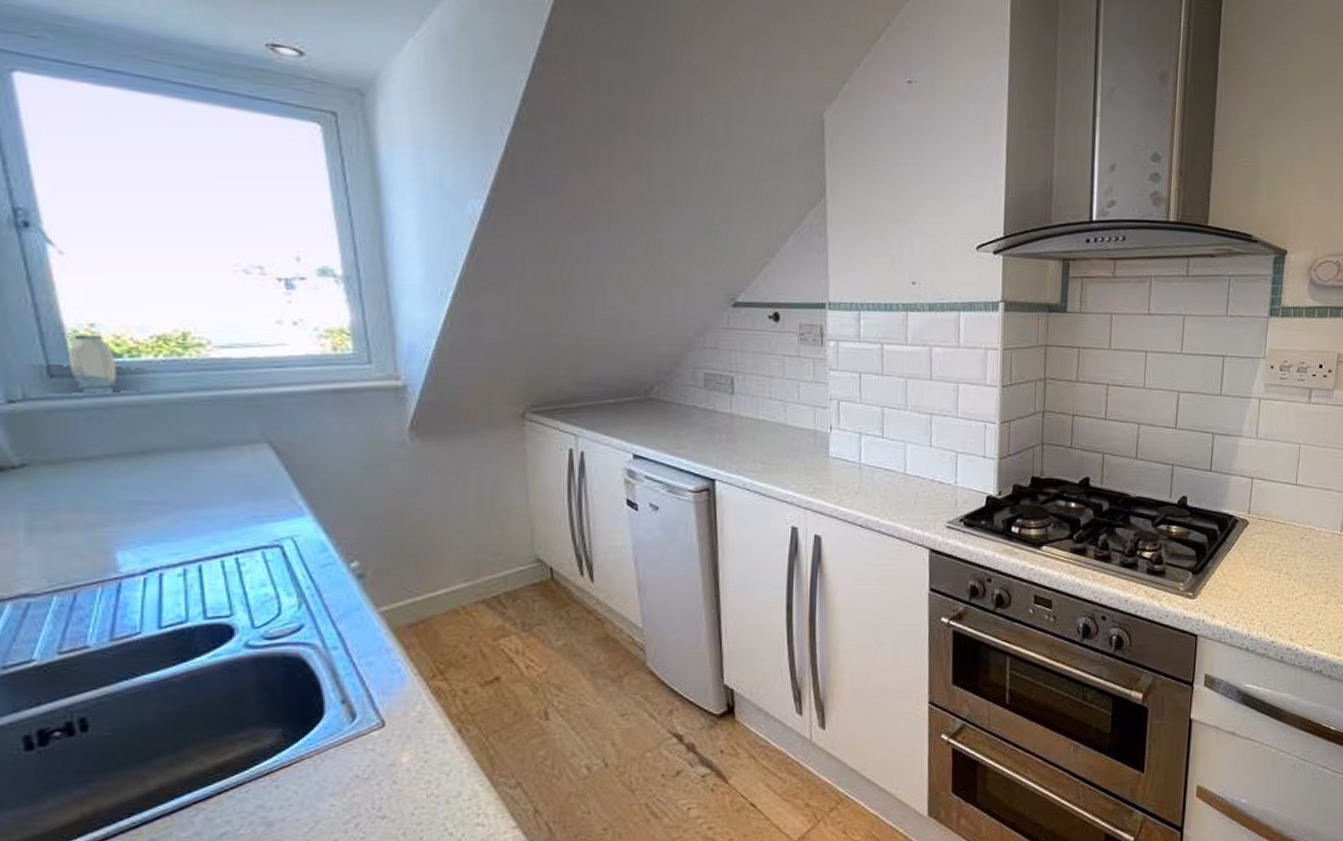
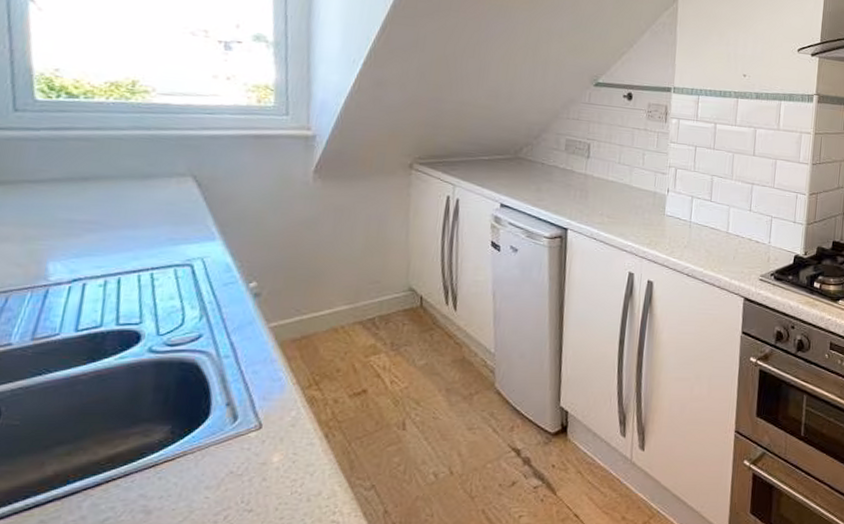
vase: present [69,335,117,395] -> none [32,77,73,128]

